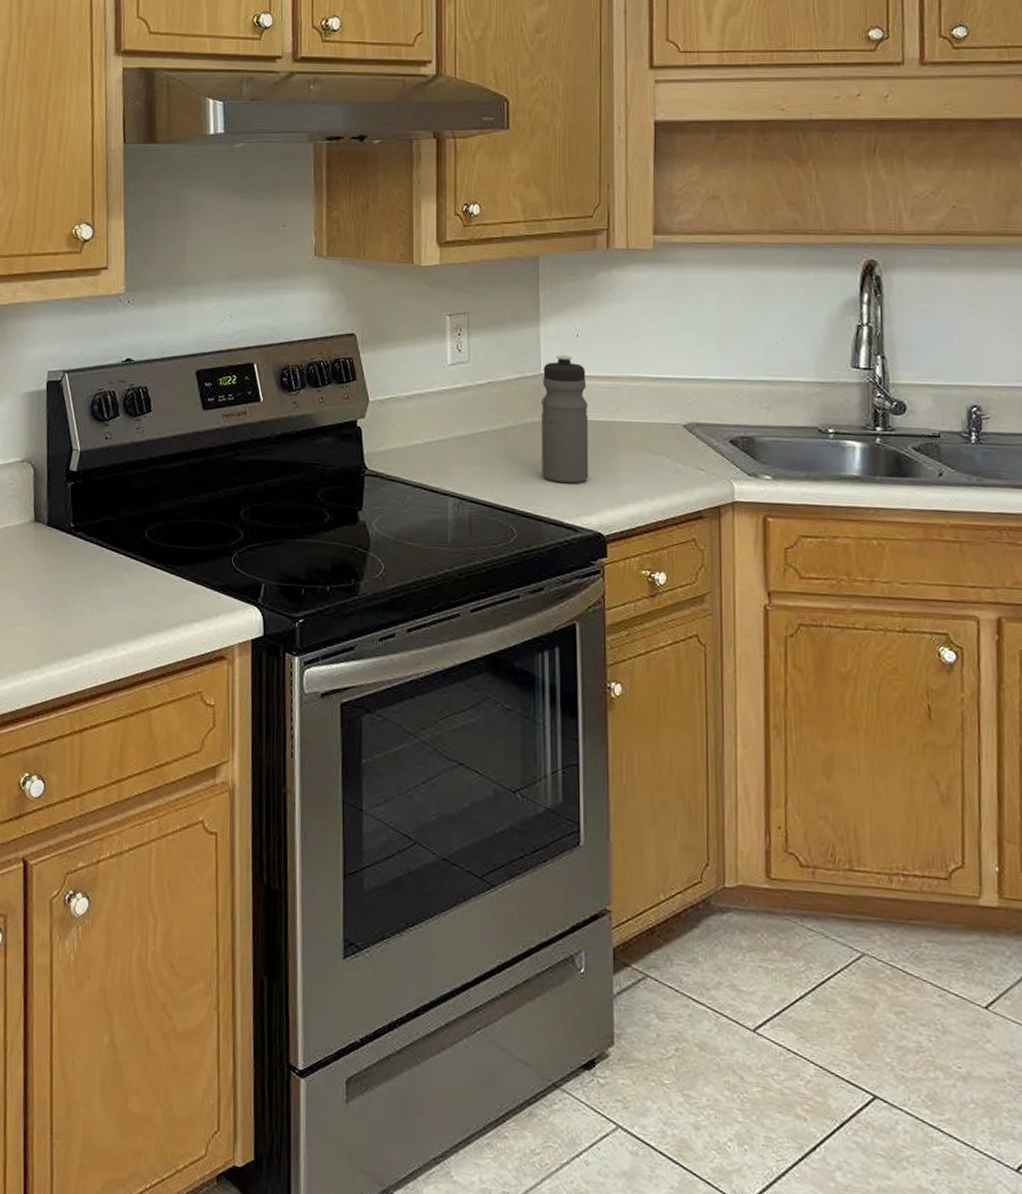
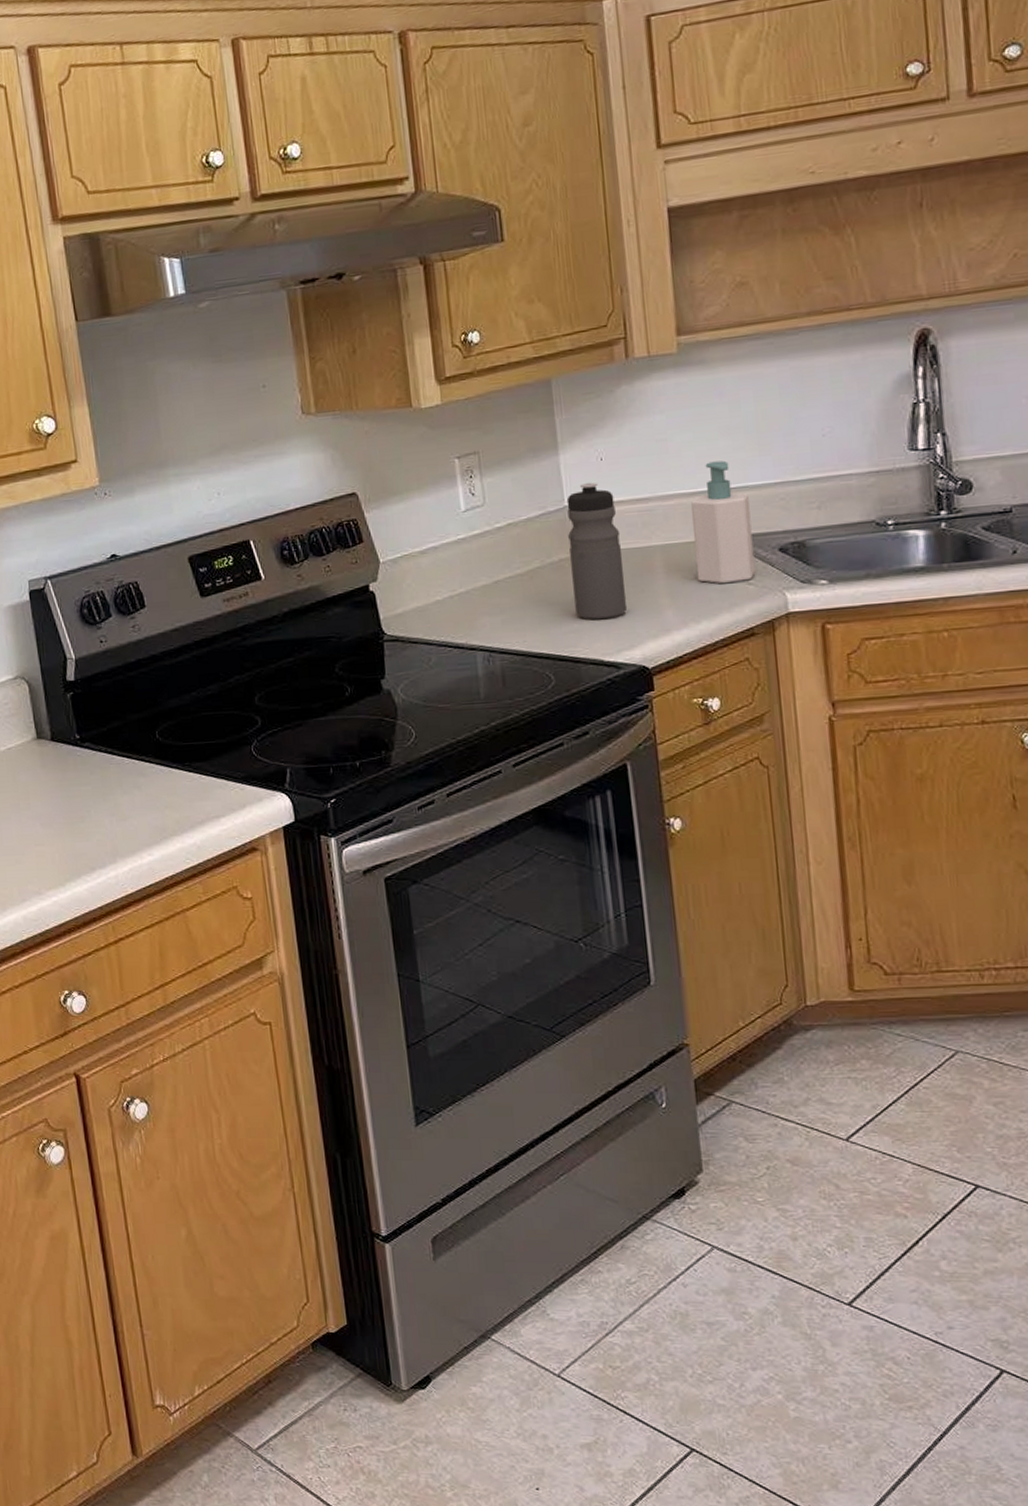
soap bottle: none [653,352,707,467] -> present [691,460,756,584]

